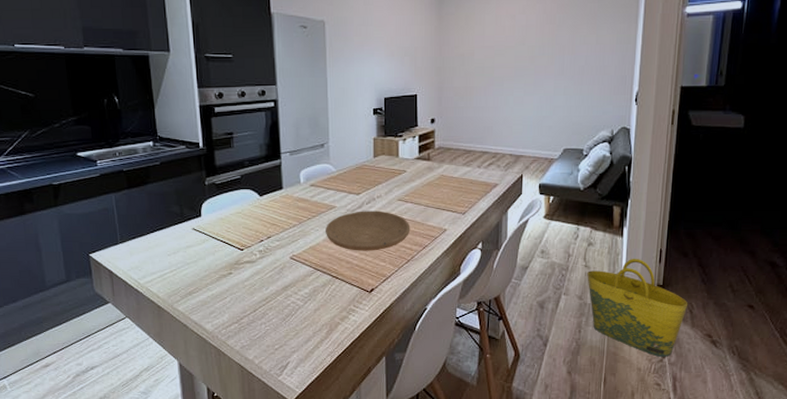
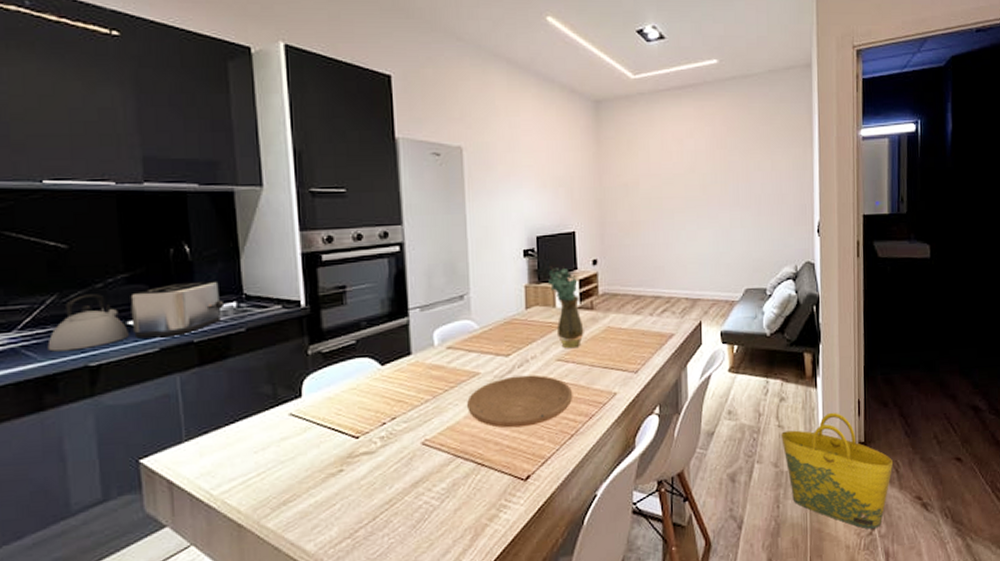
kettle: none [24,132,78,173] -> present [47,294,129,352]
toaster: none [77,125,145,166] -> present [128,281,225,339]
vase: none [393,123,421,192] -> present [548,266,584,349]

